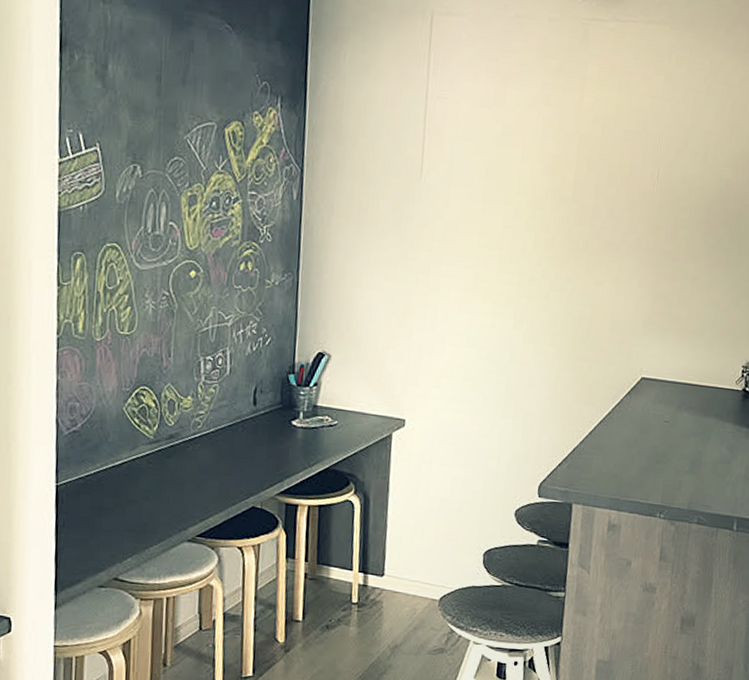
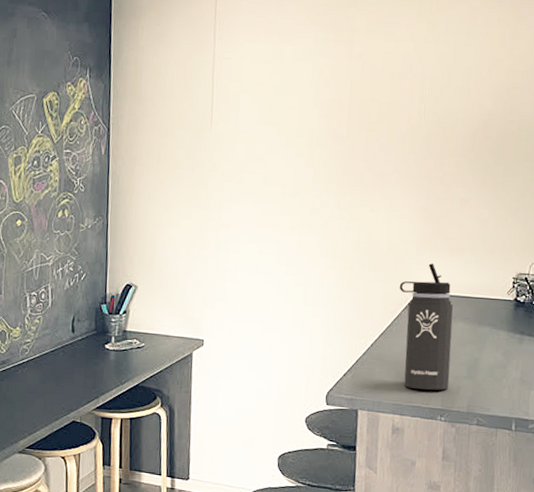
thermos bottle: none [622,346,679,485] -> present [399,263,454,390]

